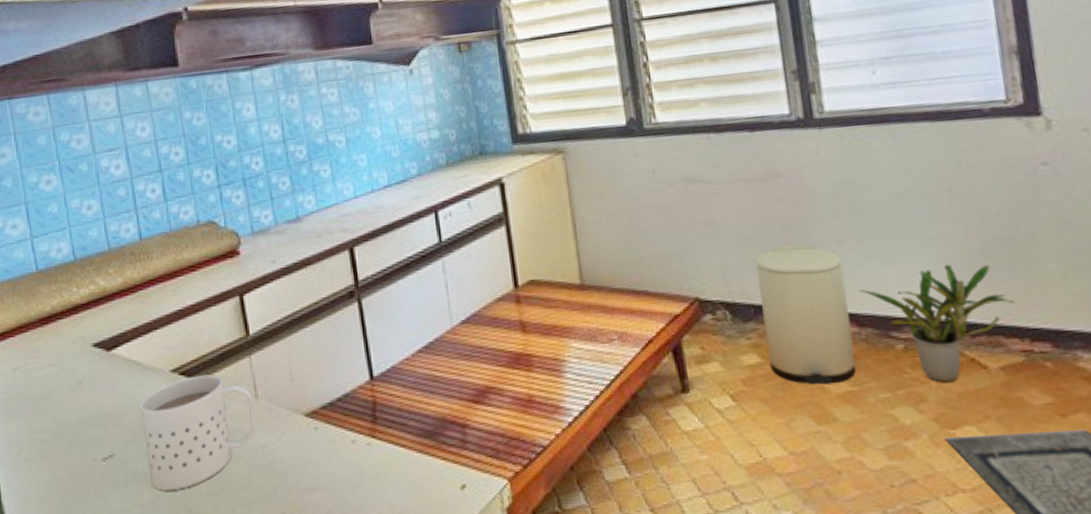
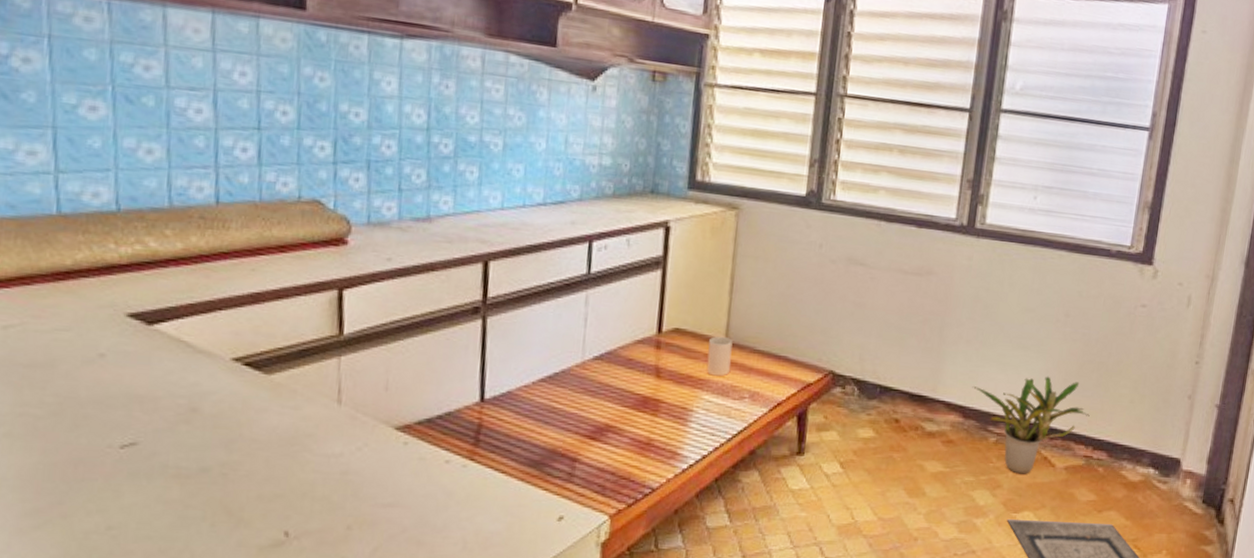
mug: present [140,374,257,491] -> none [182,369,335,490]
cup: none [565,281,594,322] -> present [706,337,733,377]
pedal bin: present [755,244,856,385] -> none [881,336,966,464]

